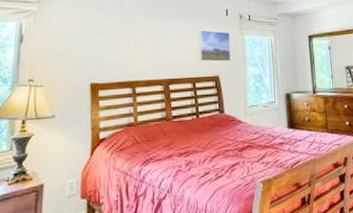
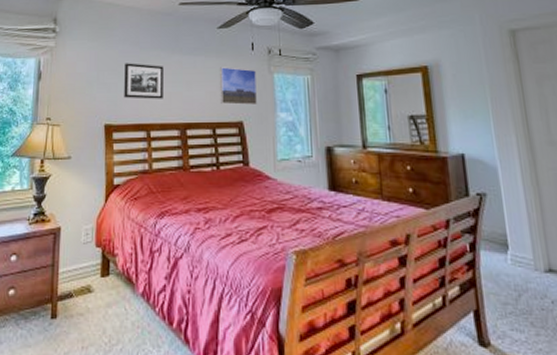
picture frame: none [110,26,148,59] -> present [124,63,164,99]

